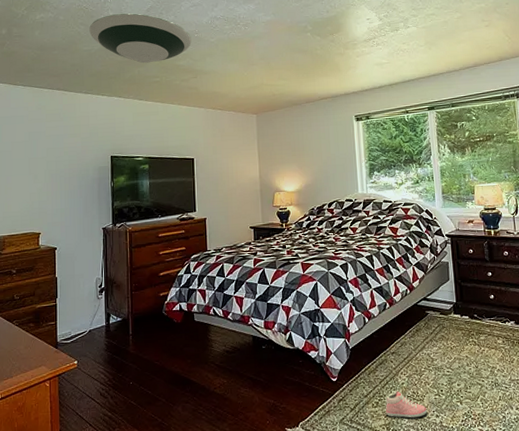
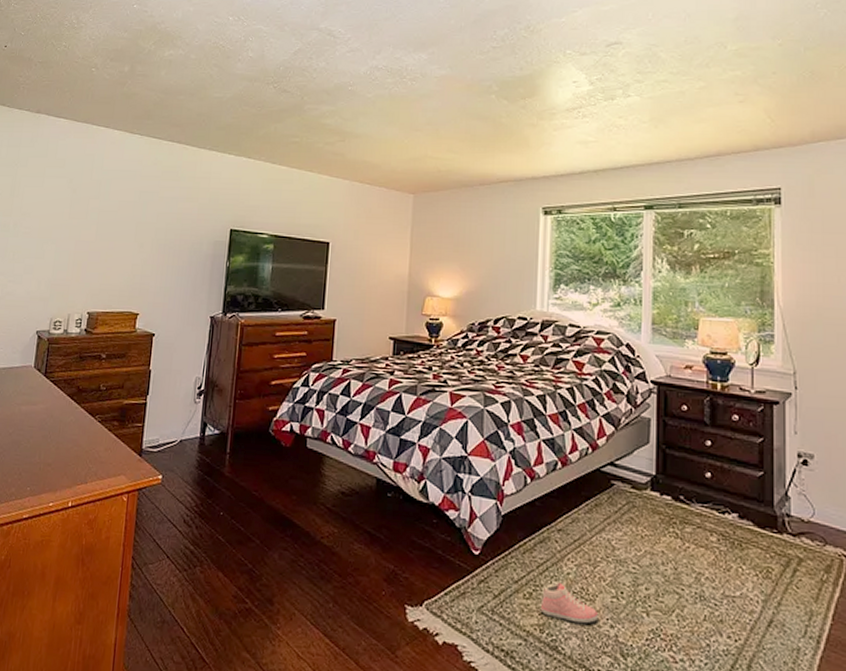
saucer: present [89,13,192,63] -> none [223,55,344,119]

